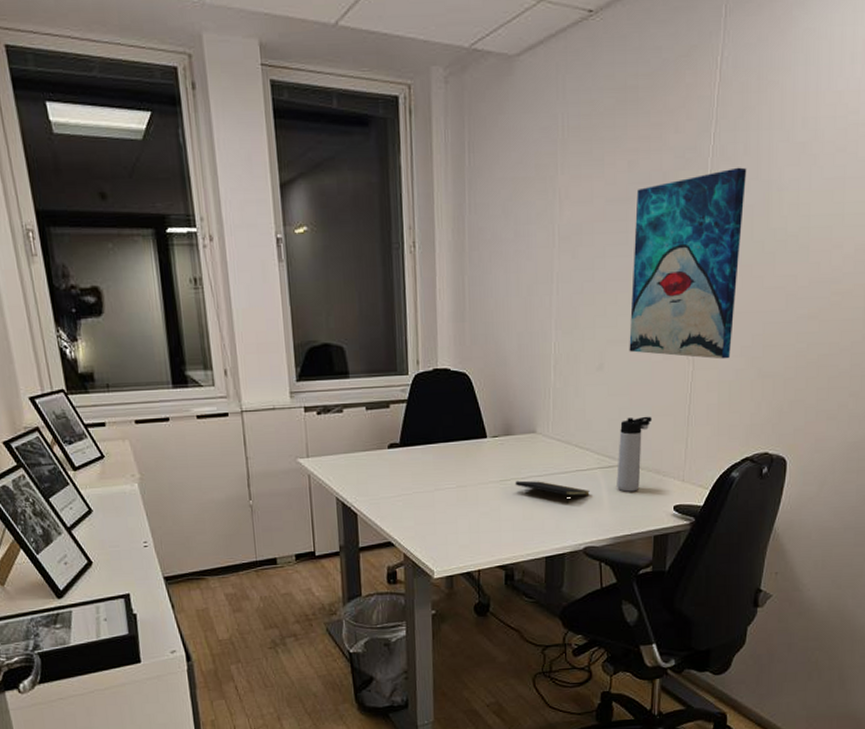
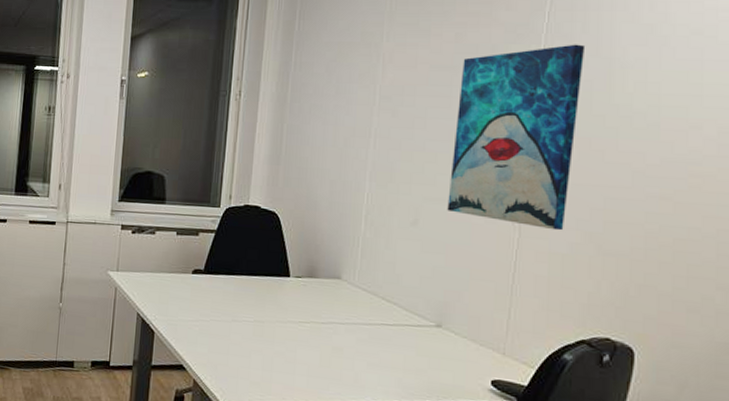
notepad: present [515,480,590,504] -> none [314,324,395,358]
thermos bottle: present [617,416,652,492] -> none [425,278,469,357]

